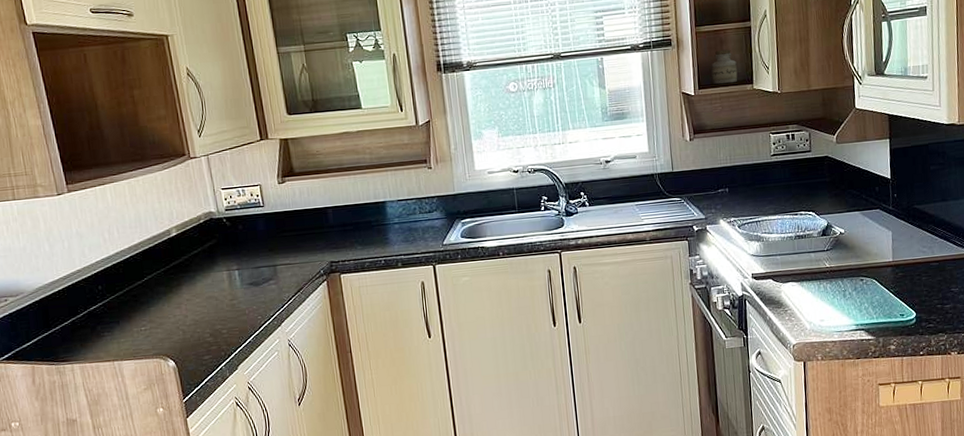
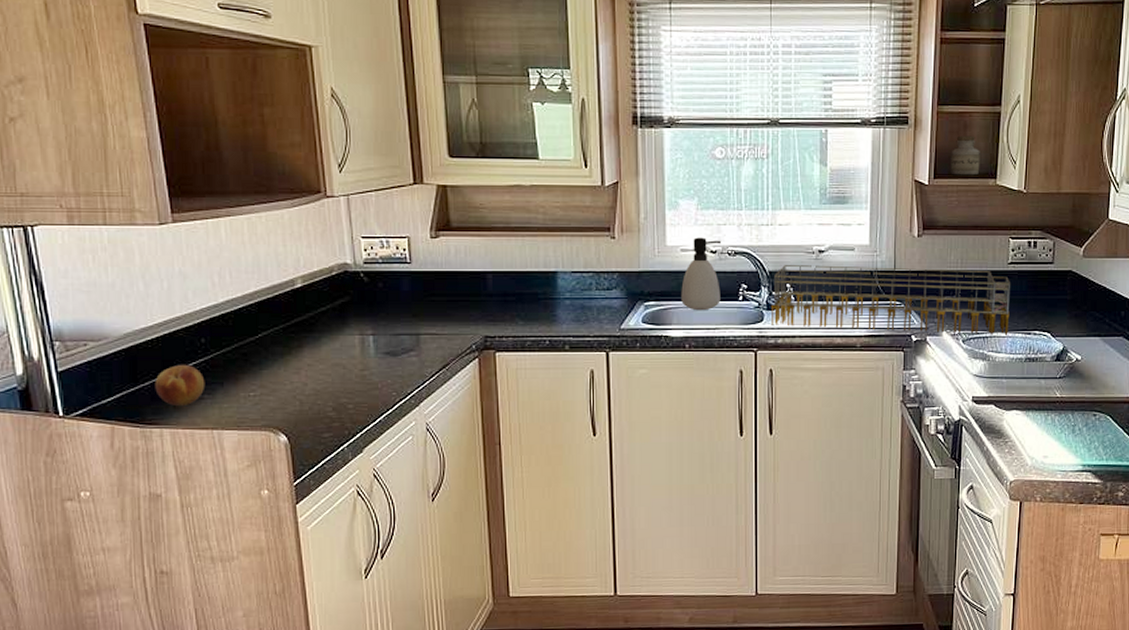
fruit: none [64,308,105,345] -> present [155,364,205,407]
soap dispenser: none [491,160,526,223] -> present [681,237,722,311]
dish rack: none [569,163,778,229] -> present [770,265,1011,335]

